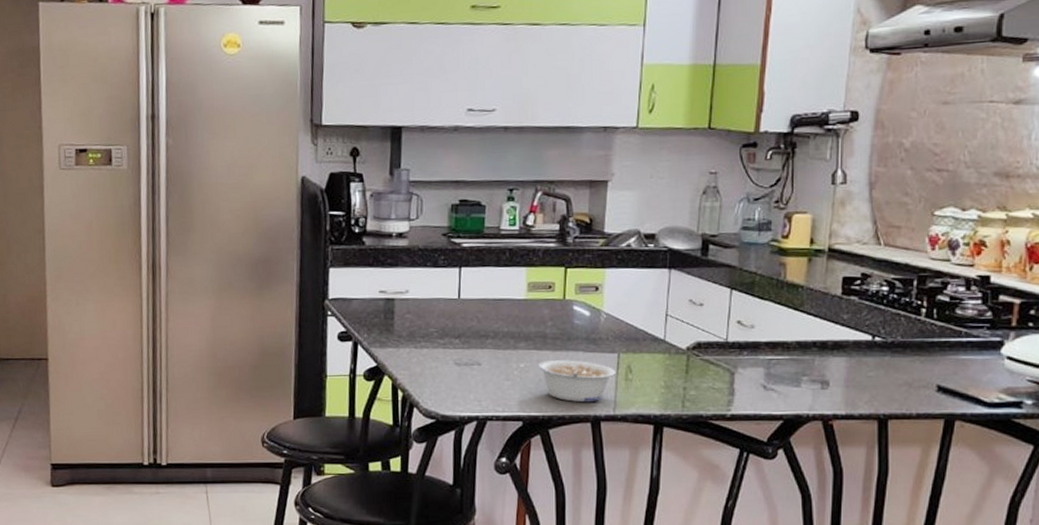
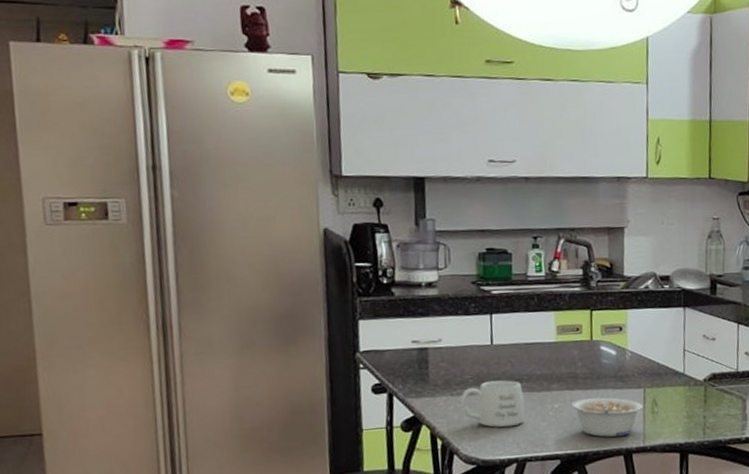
mug: none [423,335,489,384] -> present [460,380,525,428]

